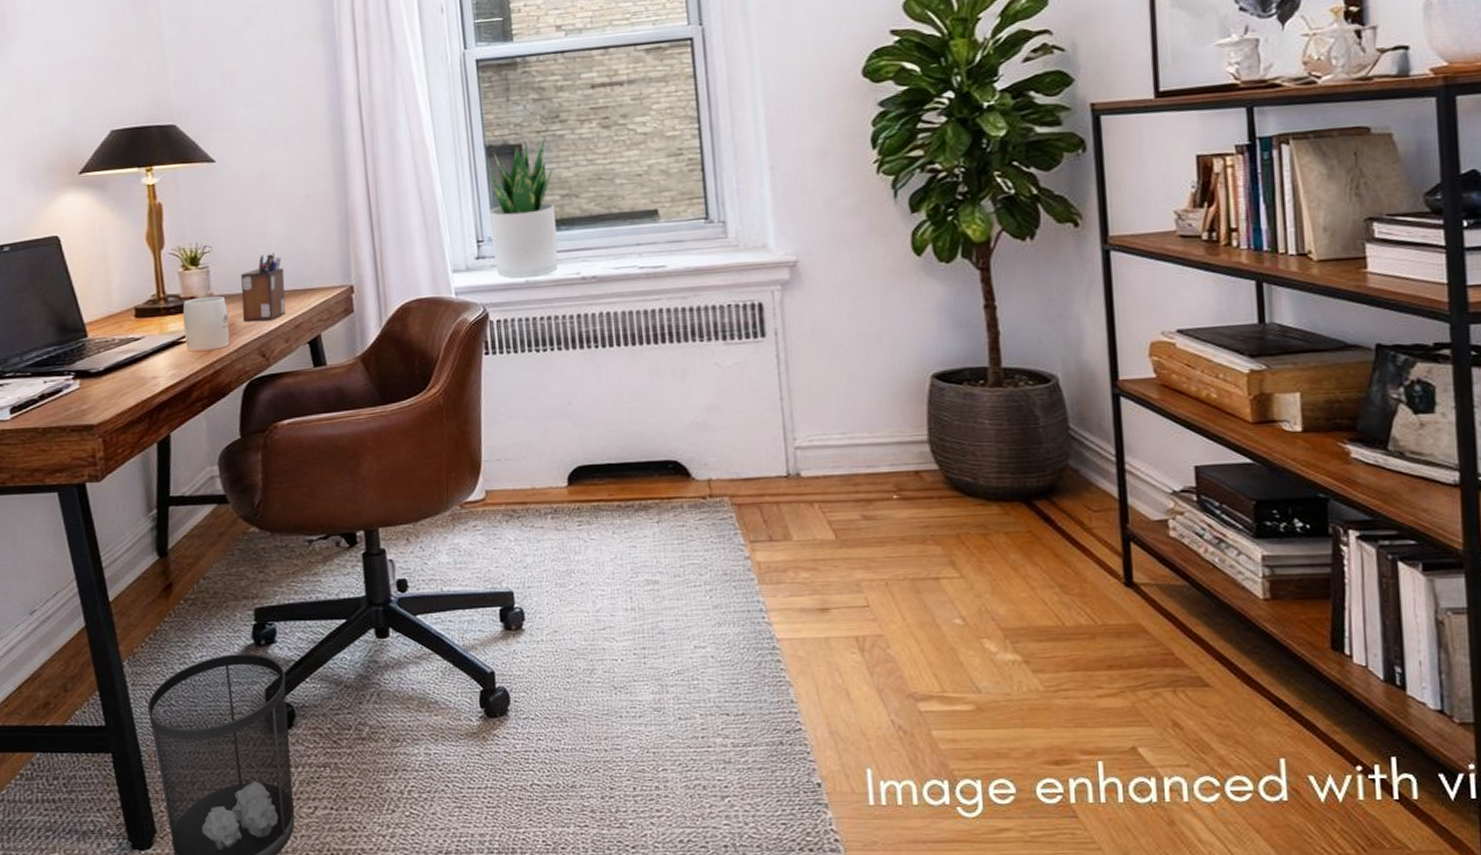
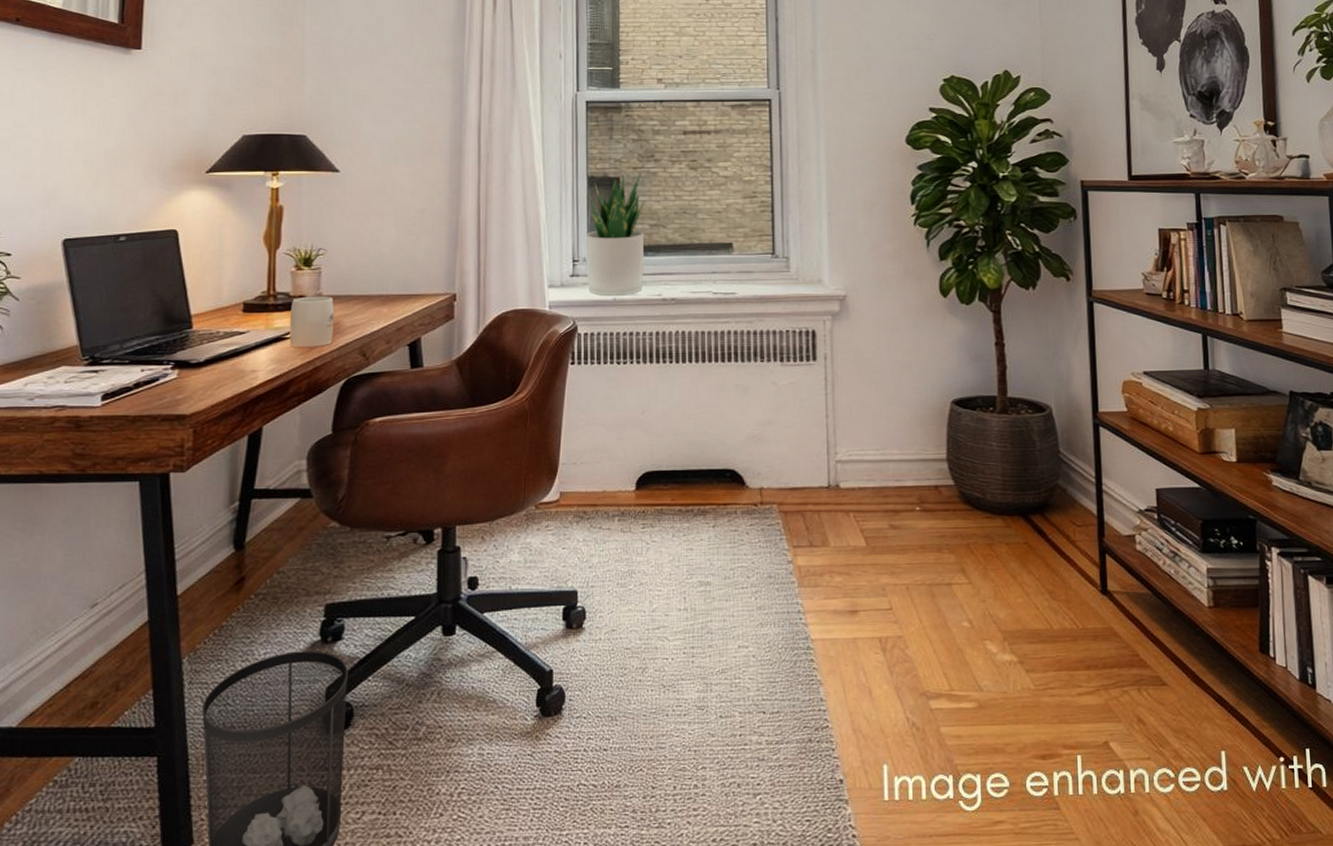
desk organizer: present [241,252,286,322] -> none [347,259,392,323]

